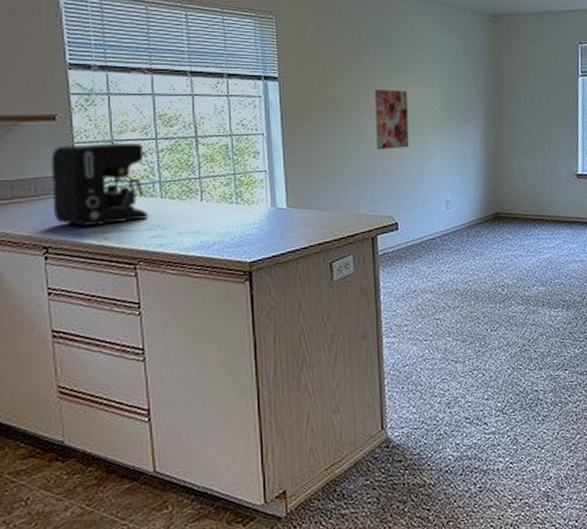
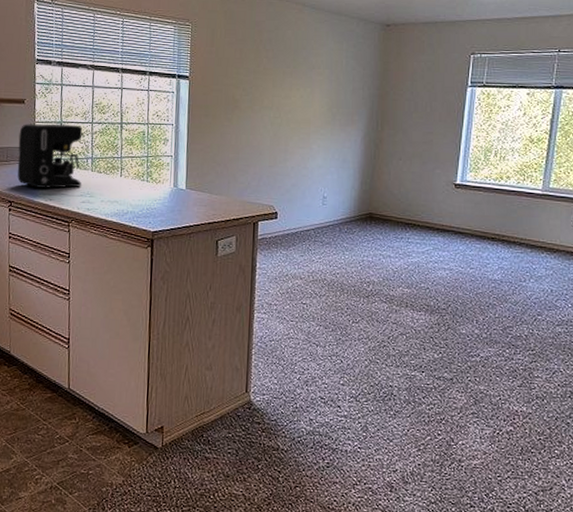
wall art: present [374,89,410,150] -> none [266,91,298,146]

